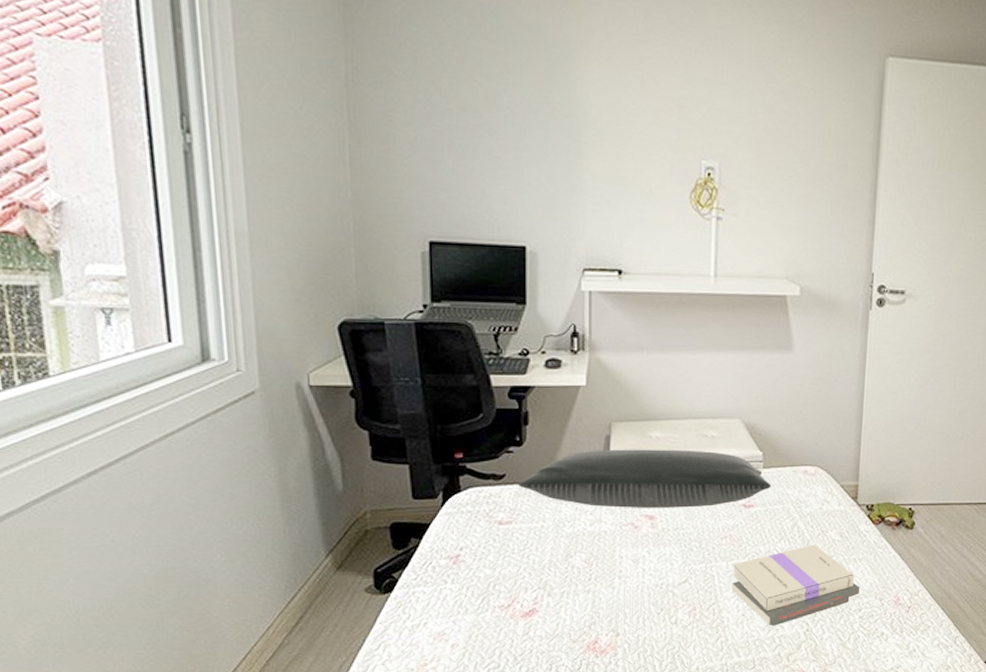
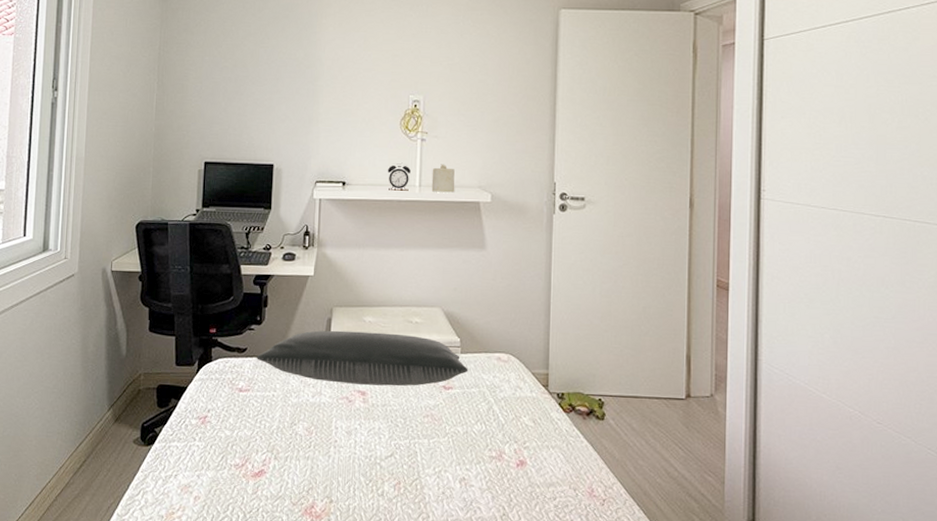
alarm clock: none [674,247,704,282] -> present [387,163,411,191]
candle: none [729,249,758,285] -> present [431,164,455,193]
books: present [731,544,861,626] -> none [432,428,554,507]

